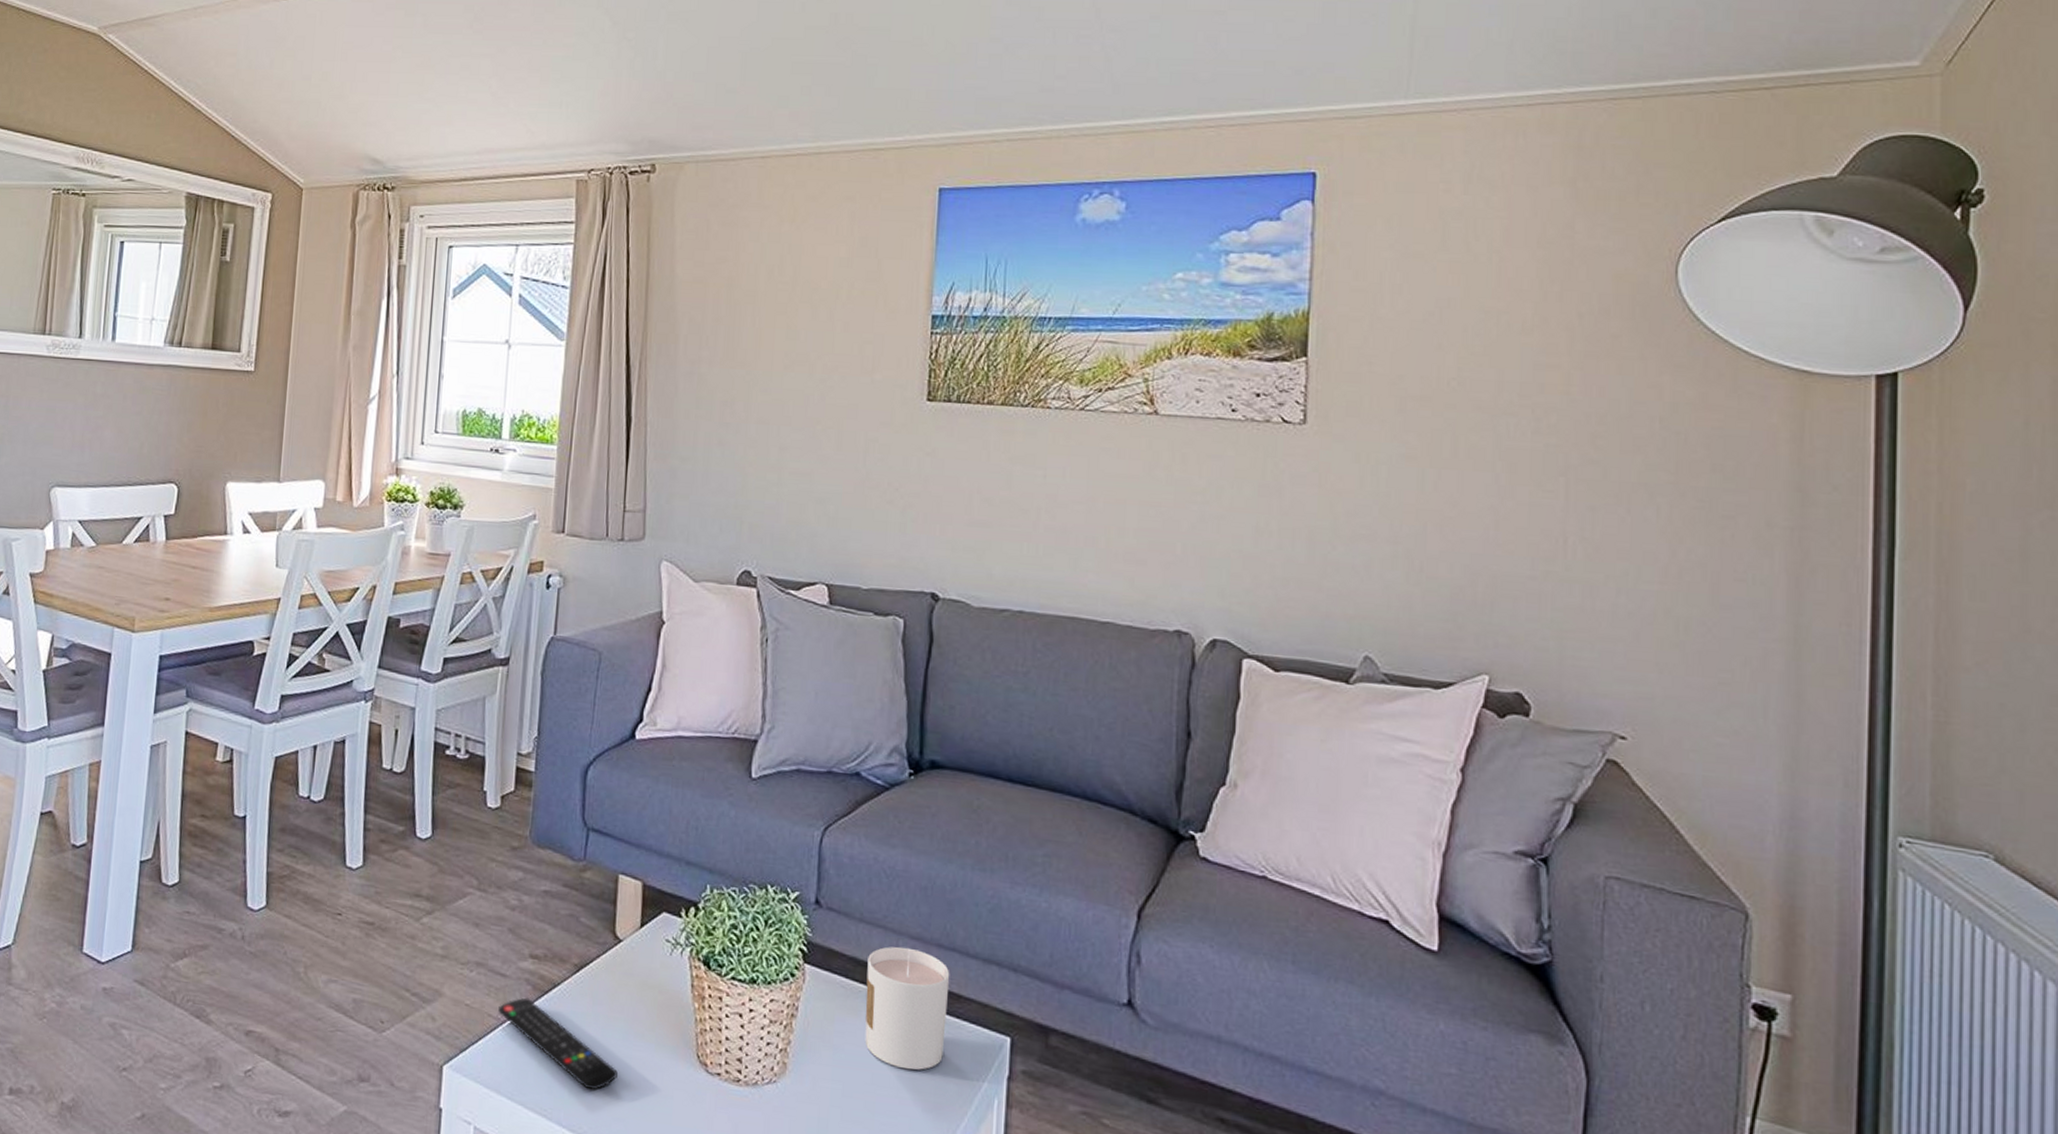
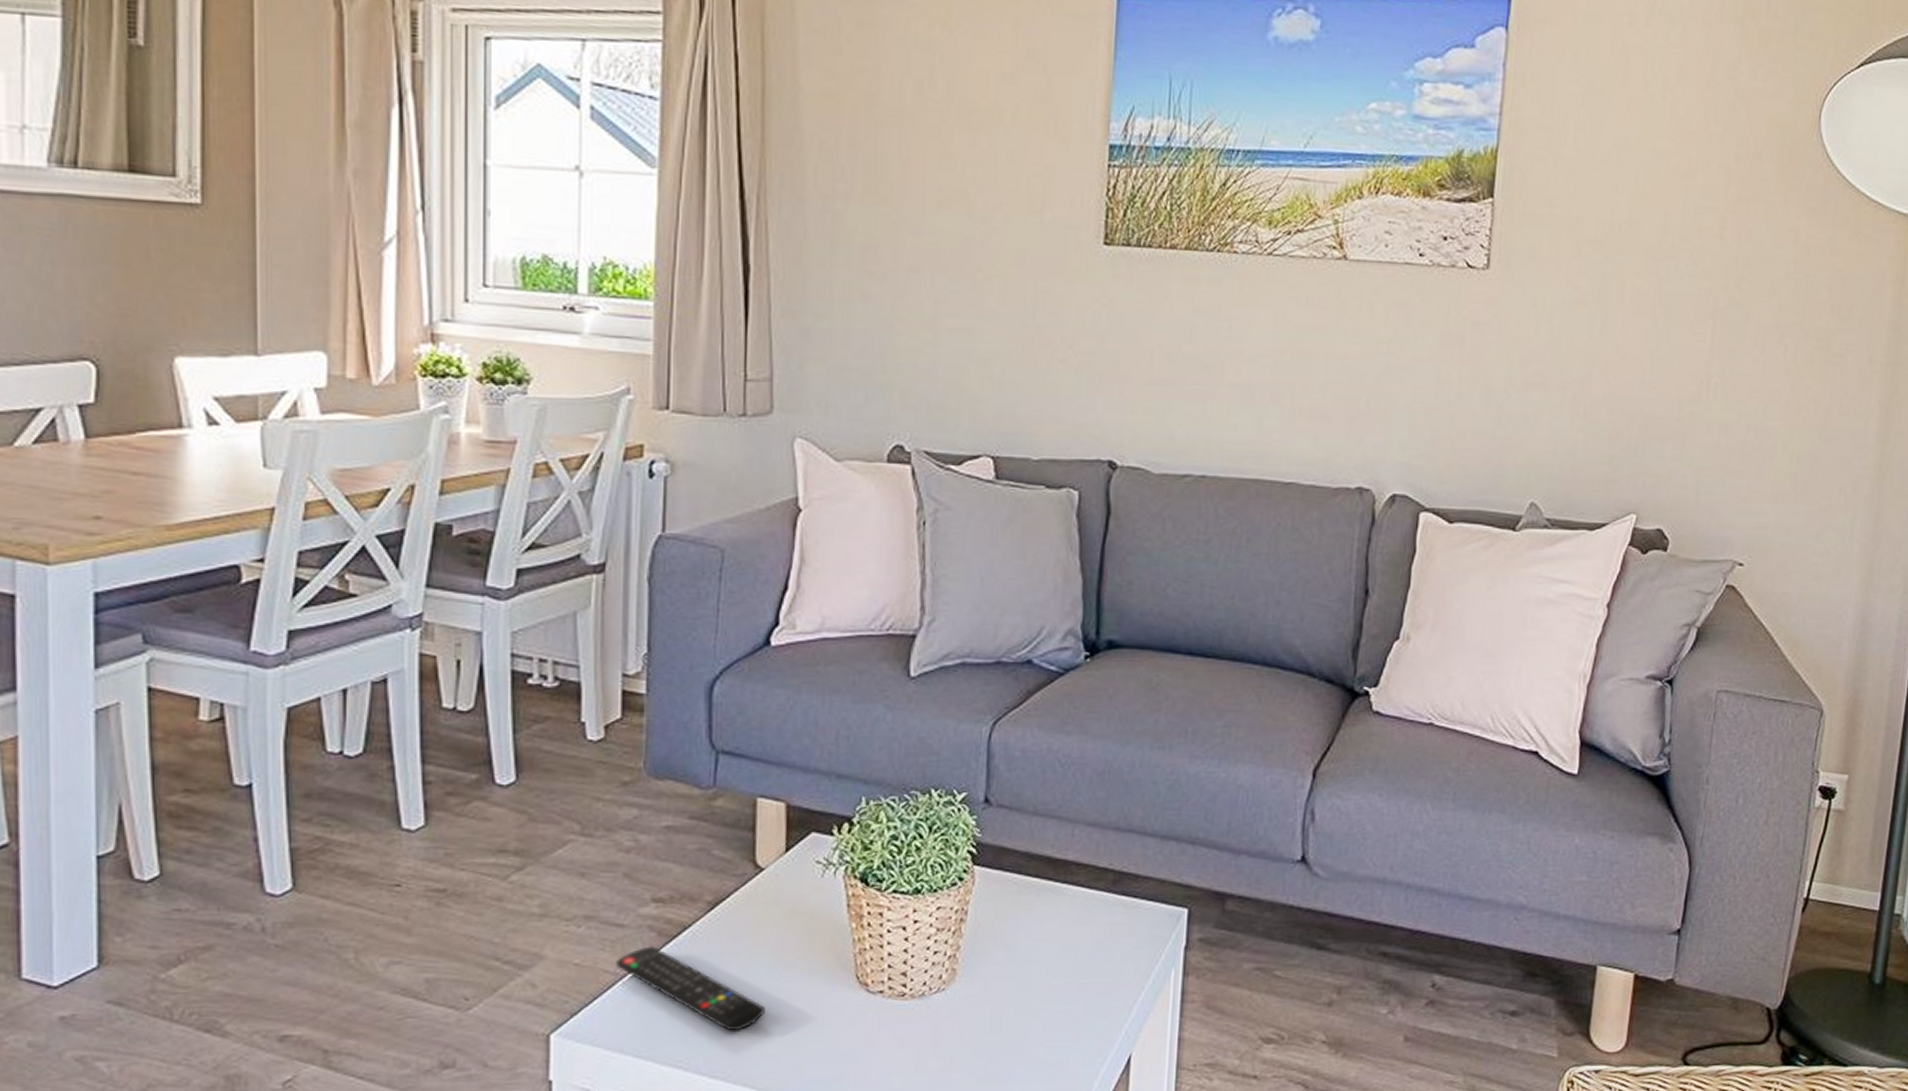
candle: present [865,946,950,1070] -> none [1039,835,1128,956]

